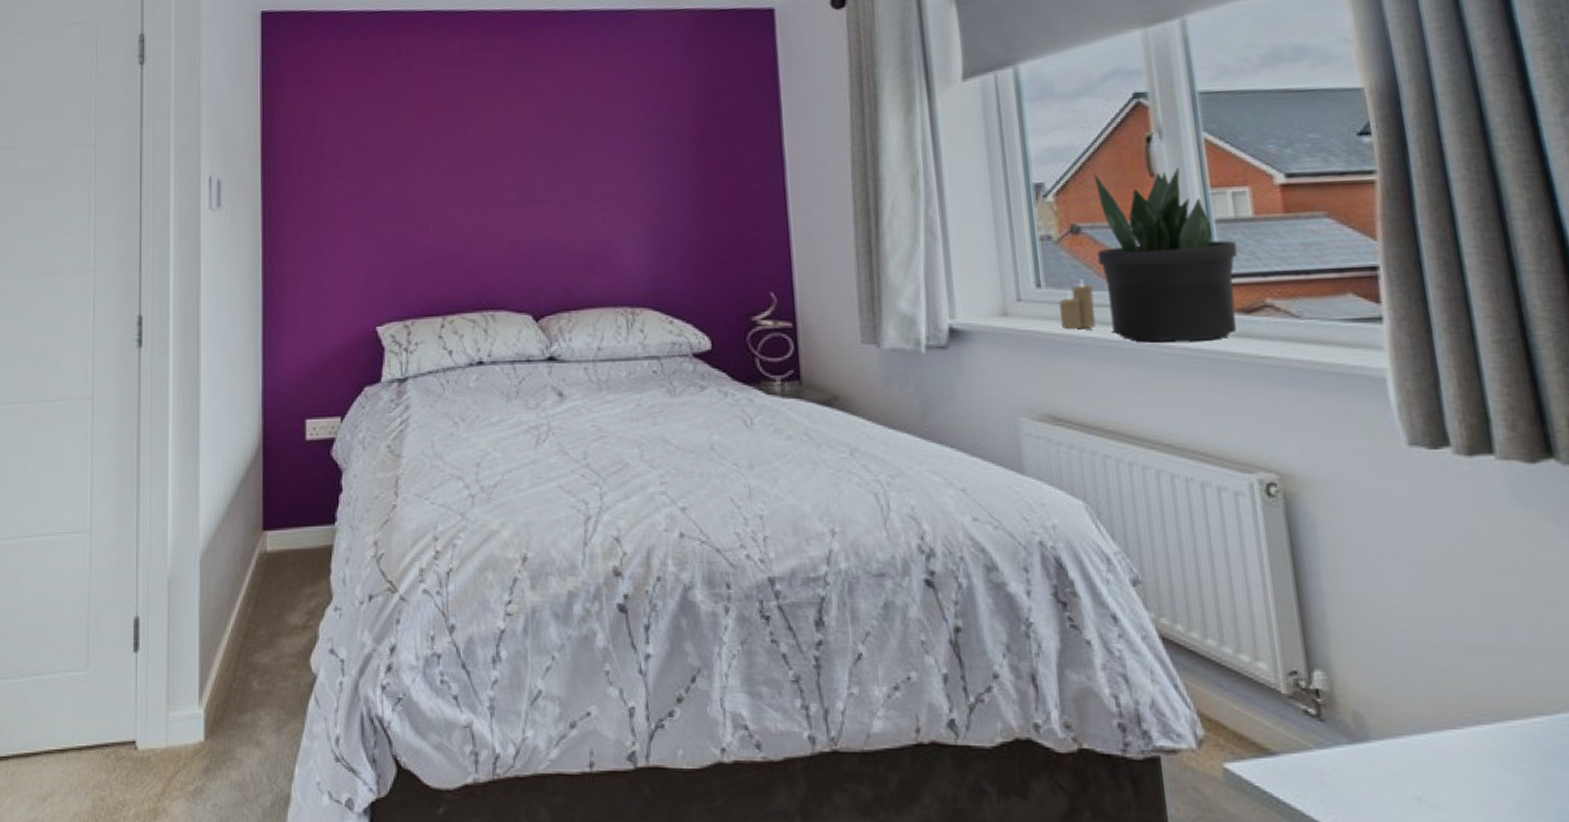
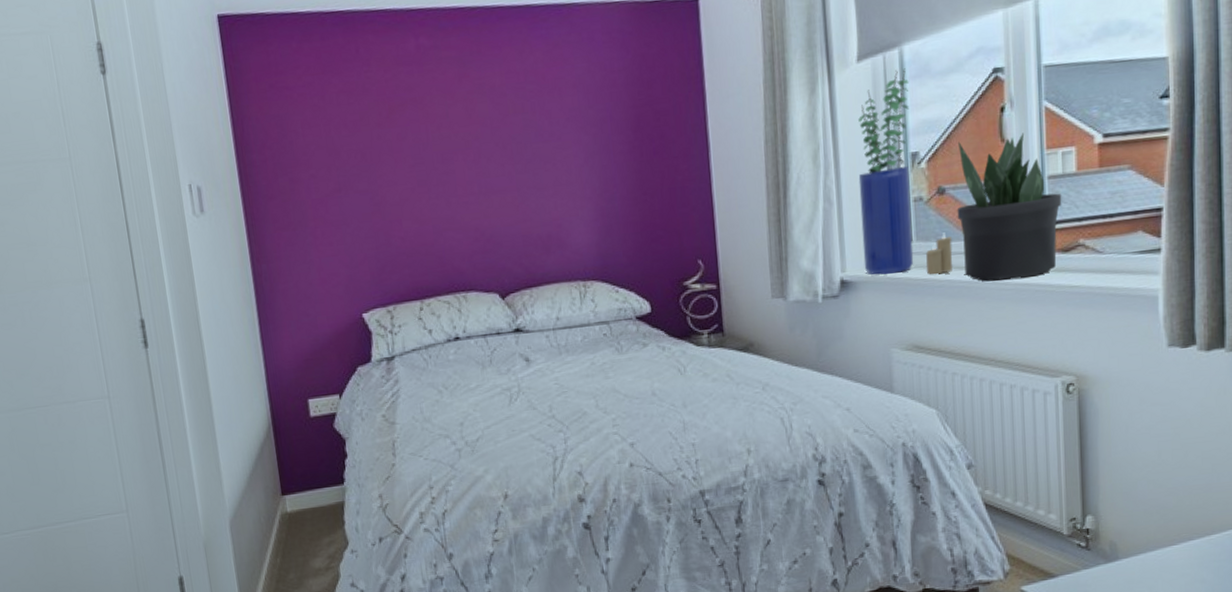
vase: none [966,89,1044,326] -> present [858,68,914,275]

